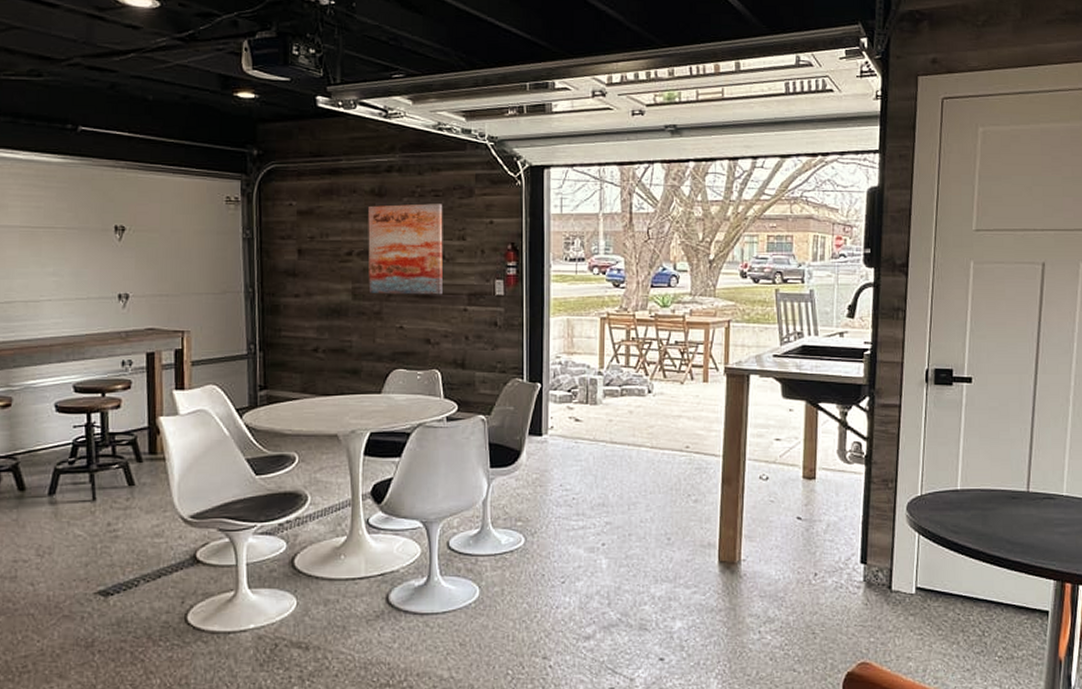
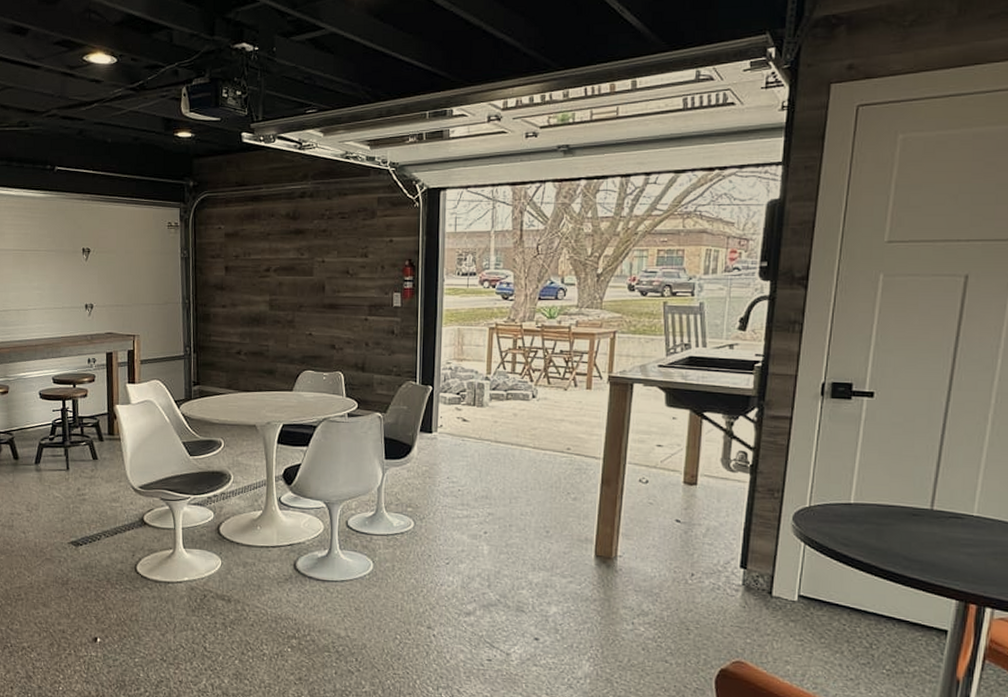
wall art: present [368,203,443,295] -> none [283,225,348,306]

